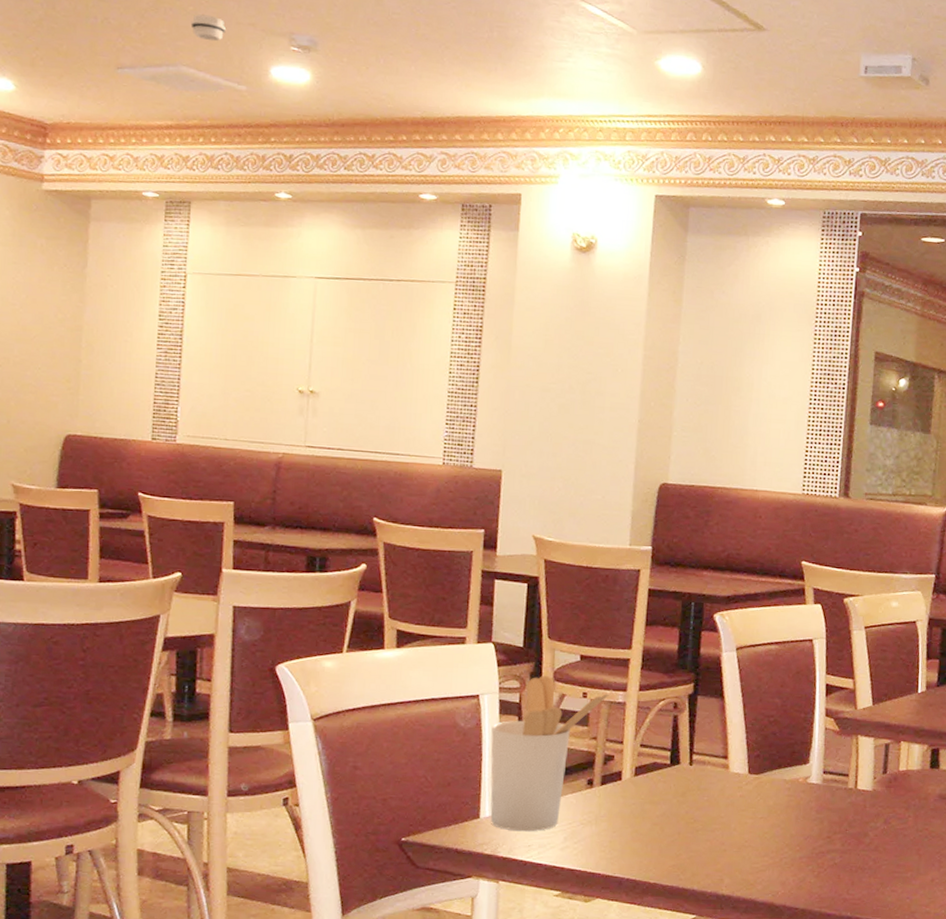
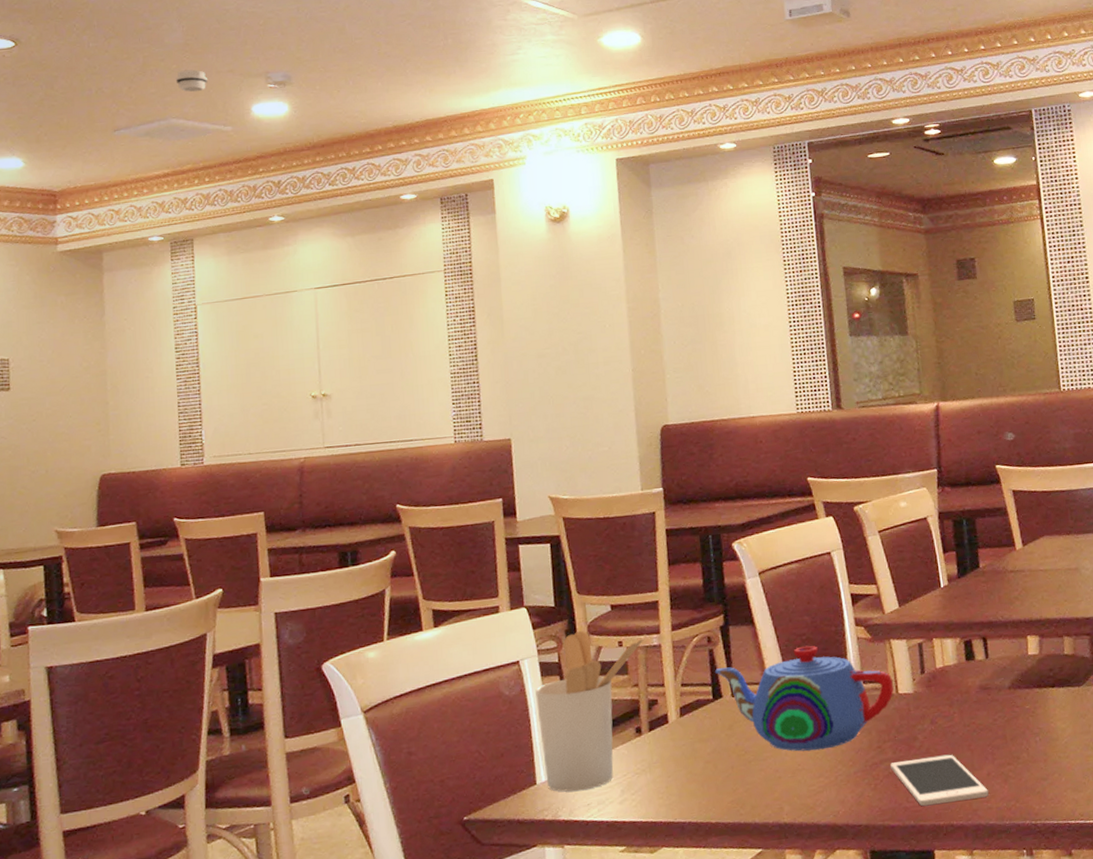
teapot: none [677,727,854,831] -> present [715,645,894,752]
cell phone: none [837,854,929,901] -> present [890,754,989,806]

